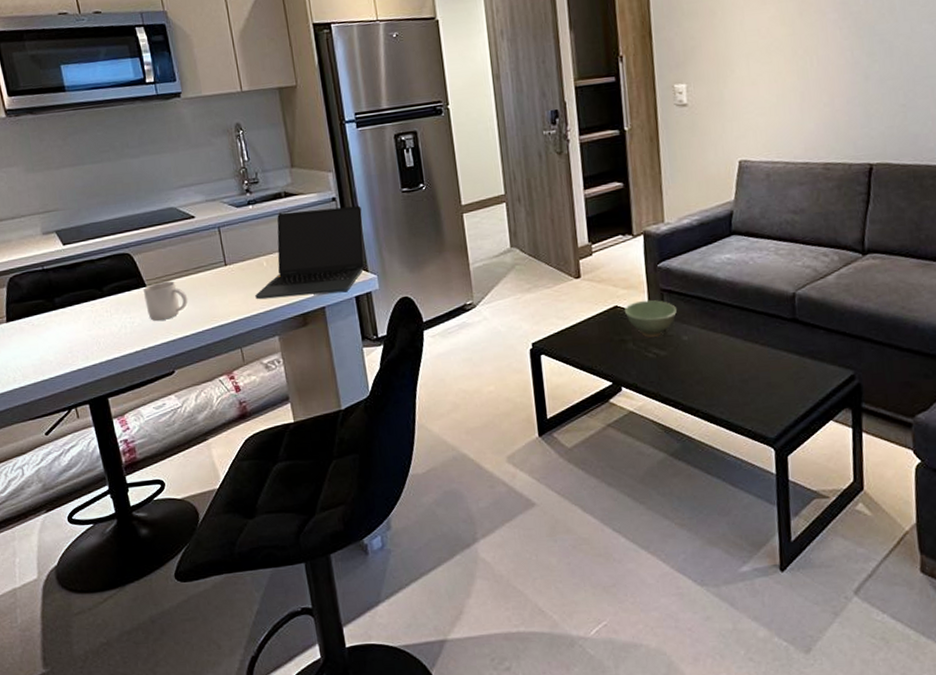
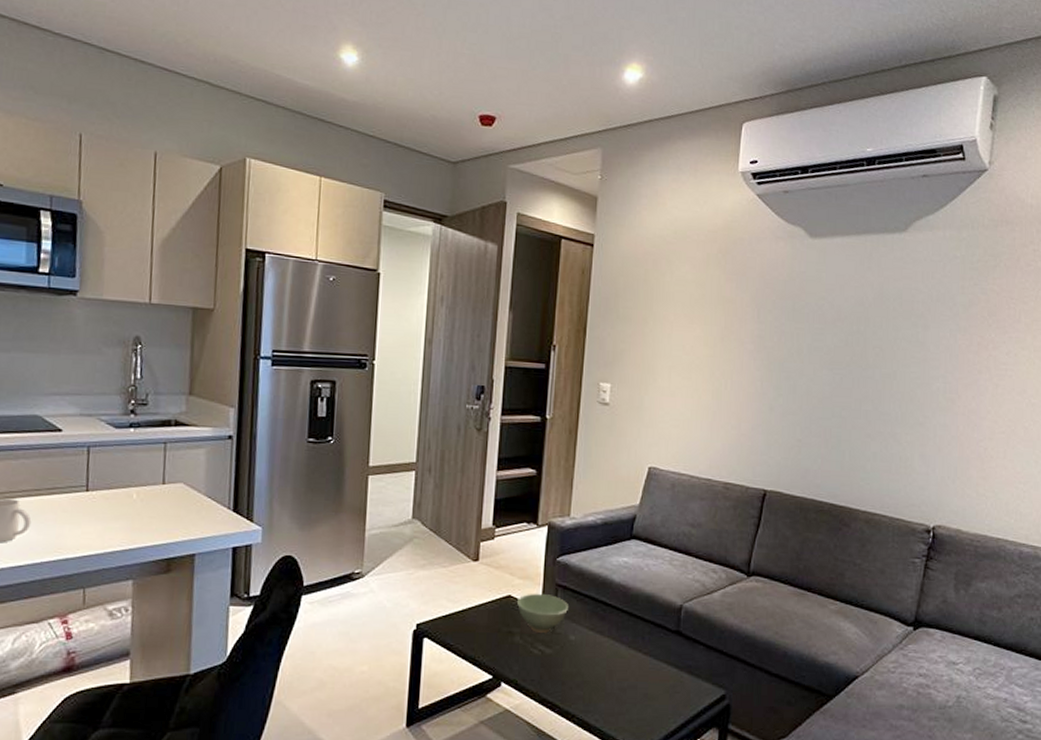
laptop: present [255,205,365,299] -> none [115,442,259,540]

